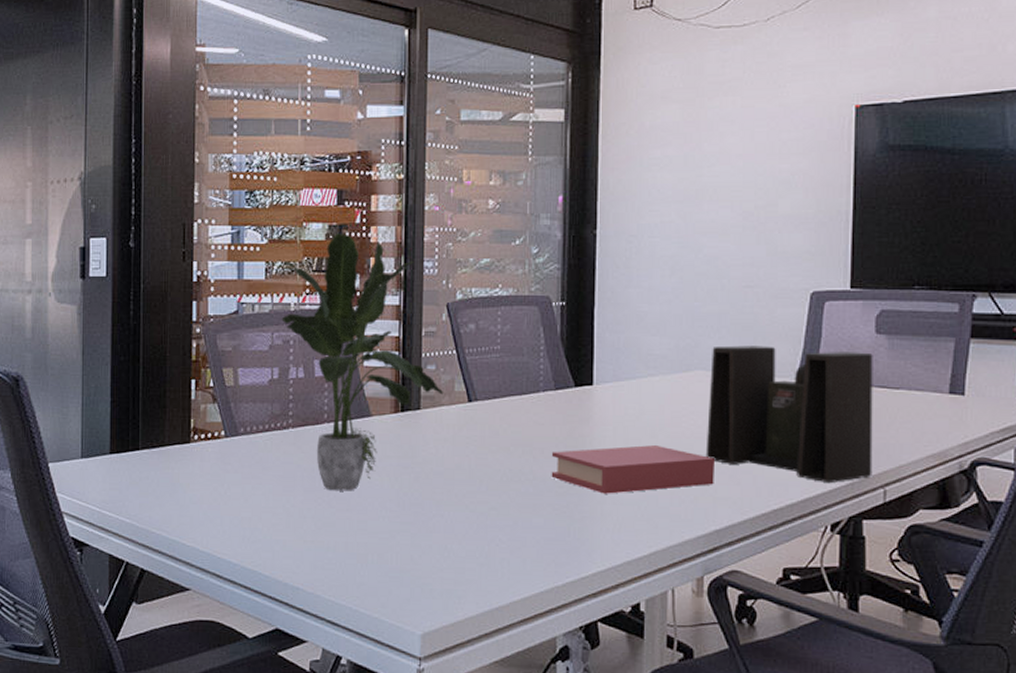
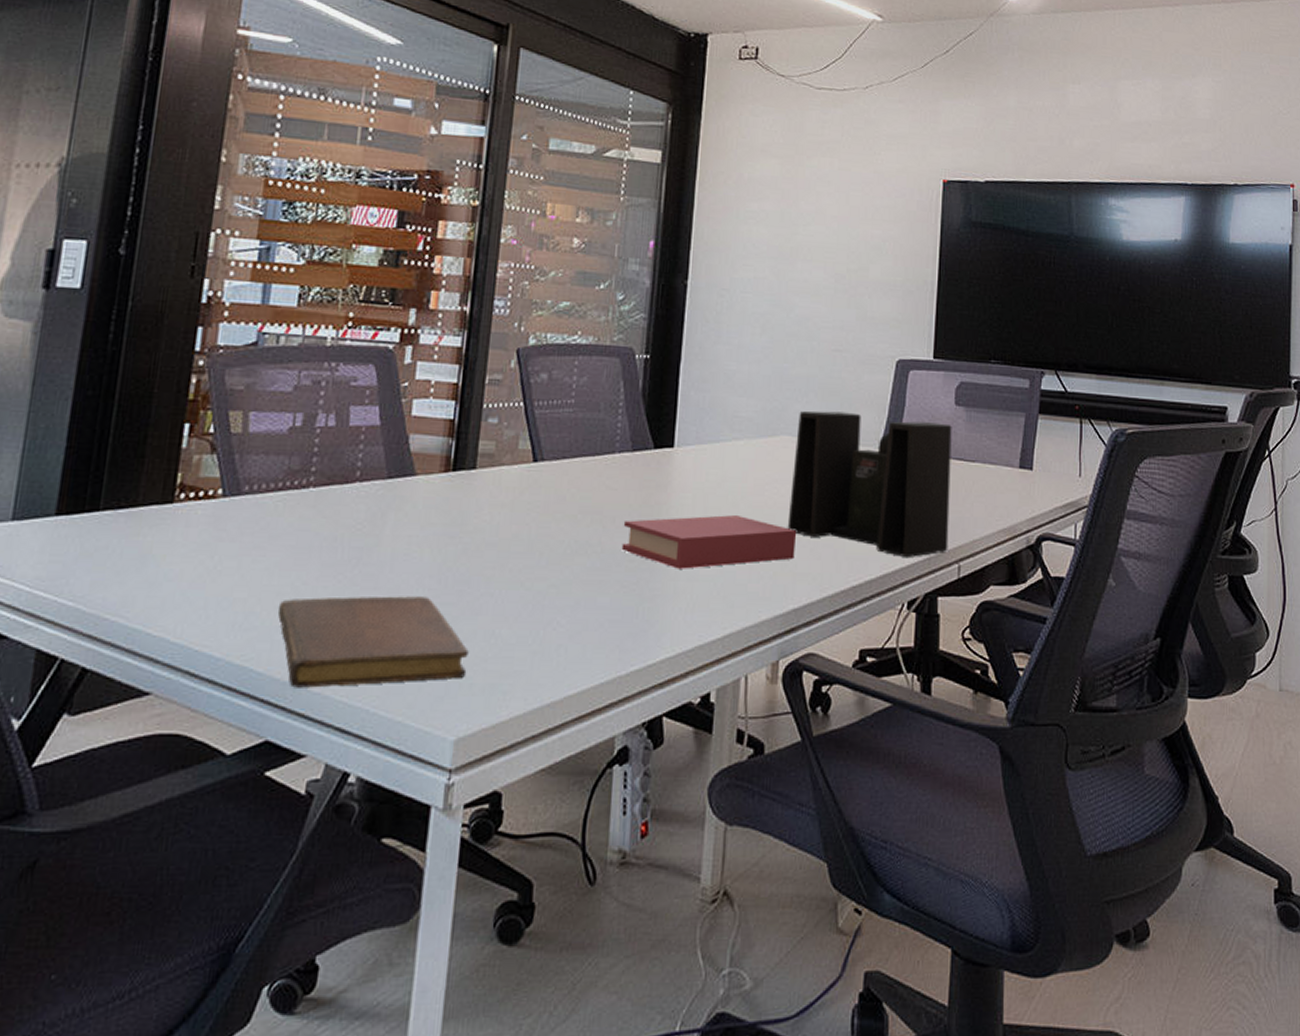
notebook: none [275,516,427,589] -> present [277,596,469,688]
potted plant: present [281,232,444,491] -> none [313,259,506,565]

